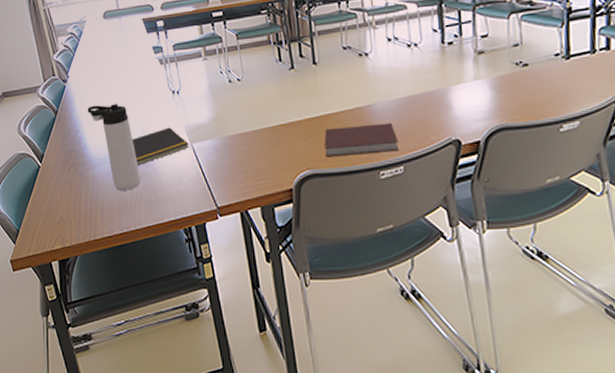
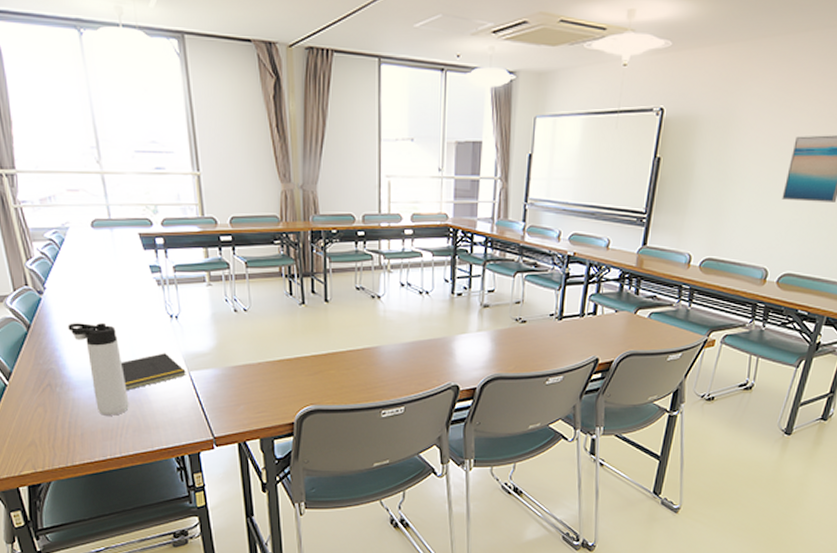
notebook: present [324,123,398,158] -> none [330,365,401,394]

